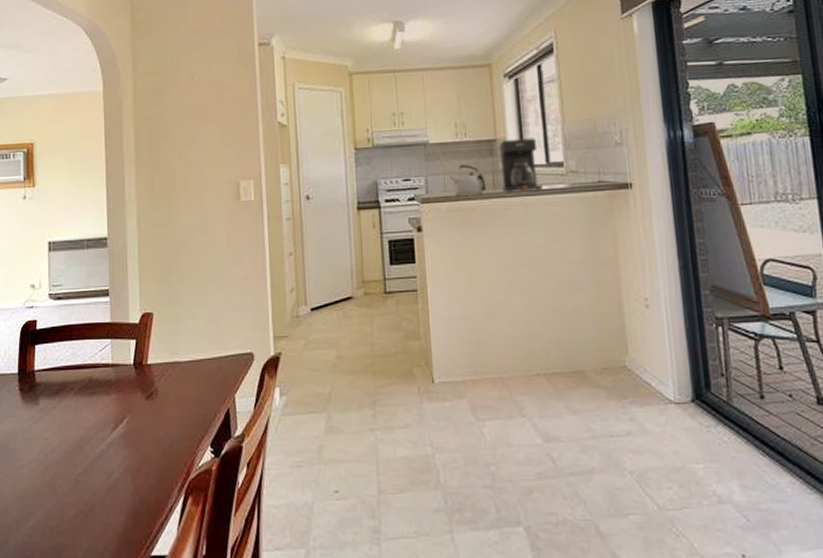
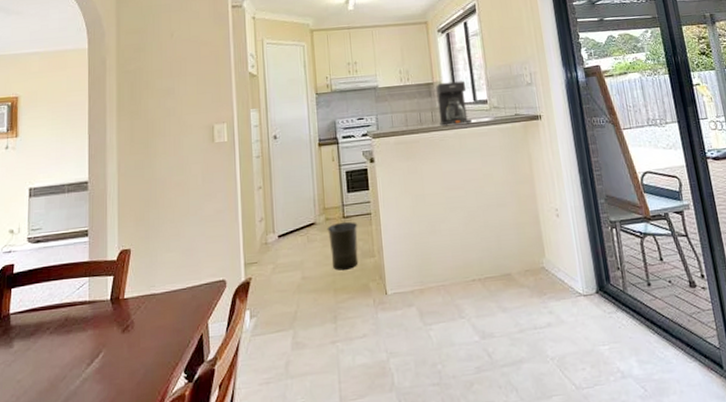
waste bin: none [366,297,402,352] -> present [327,221,359,271]
kettle: present [449,164,486,197] -> none [396,104,427,132]

